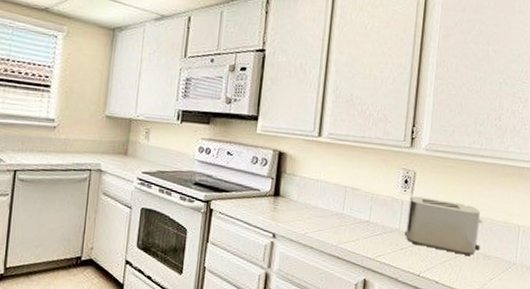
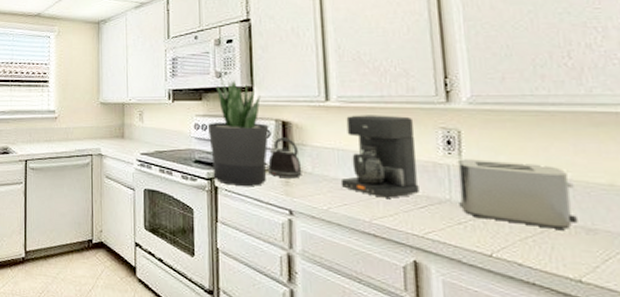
planter: none [210,103,267,210] -> present [207,77,269,186]
kettle: none [260,166,289,204] -> present [268,137,302,177]
coffee maker: none [319,151,384,226] -> present [340,115,420,198]

